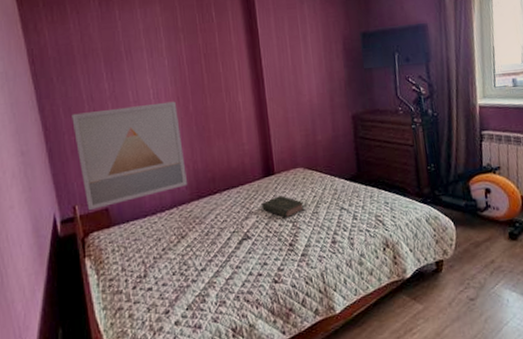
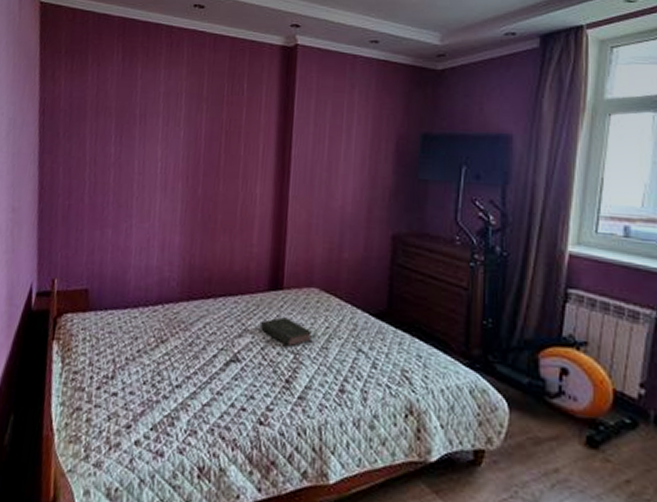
wall art: present [72,101,187,211] -> none [66,175,185,288]

